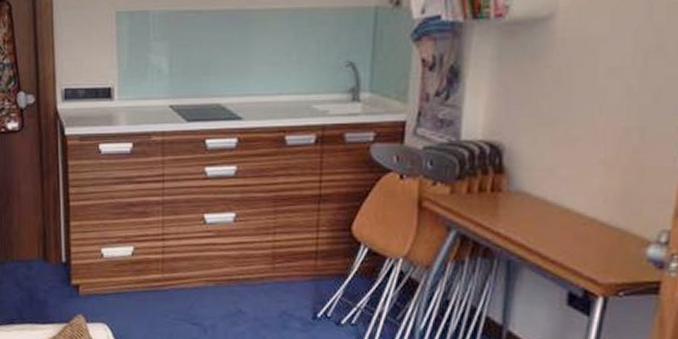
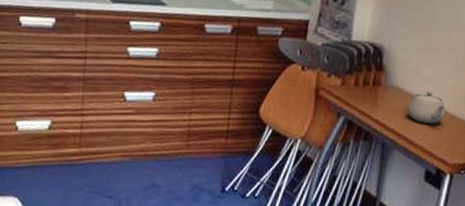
teapot: none [539,194,593,235] -> present [407,90,446,124]

